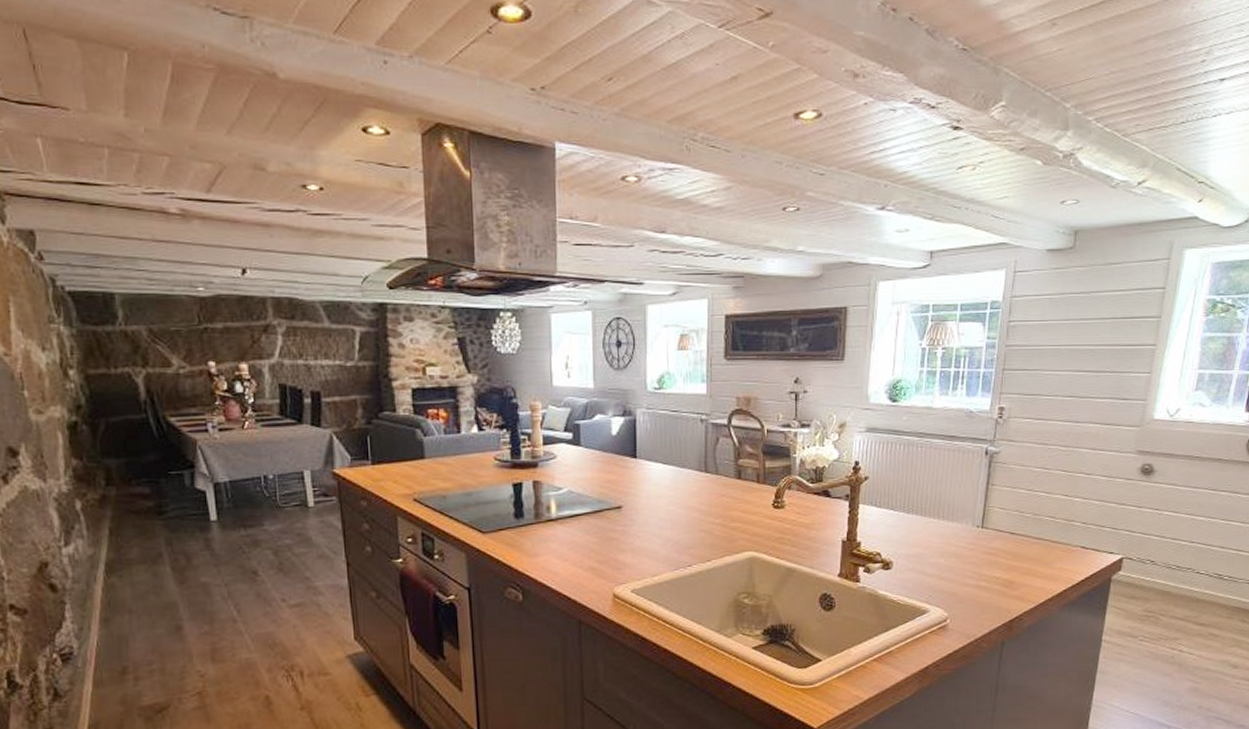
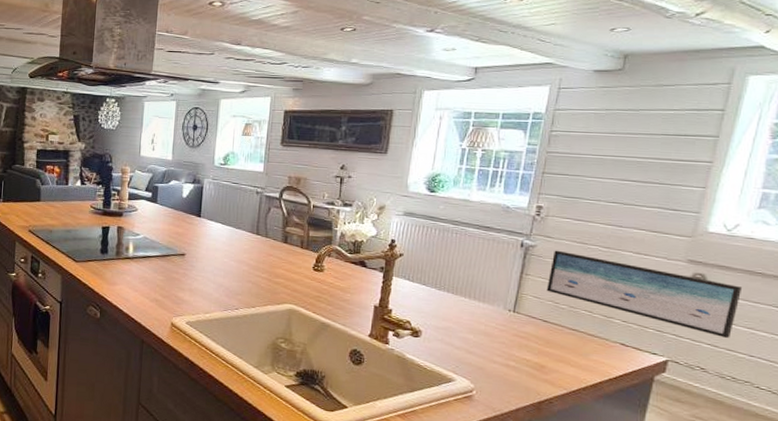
wall art: none [1012,454,1184,527] -> present [546,250,743,338]

